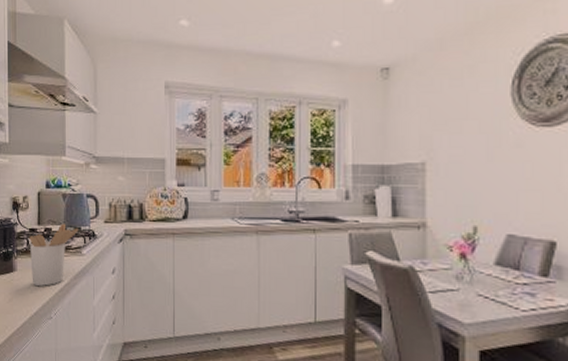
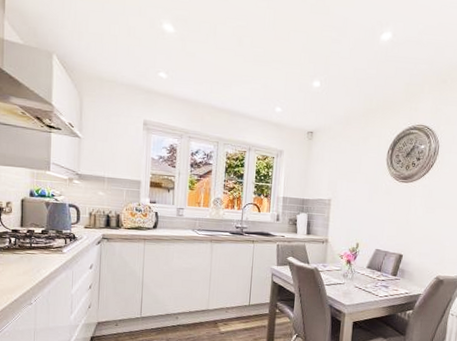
utensil holder: present [29,223,79,286] -> none [11,226,61,278]

